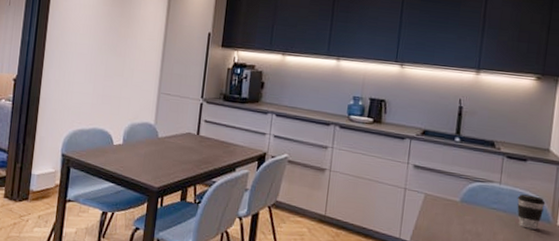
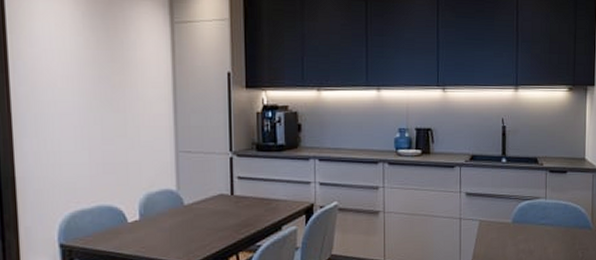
coffee cup: present [517,194,546,230] -> none [561,205,586,238]

